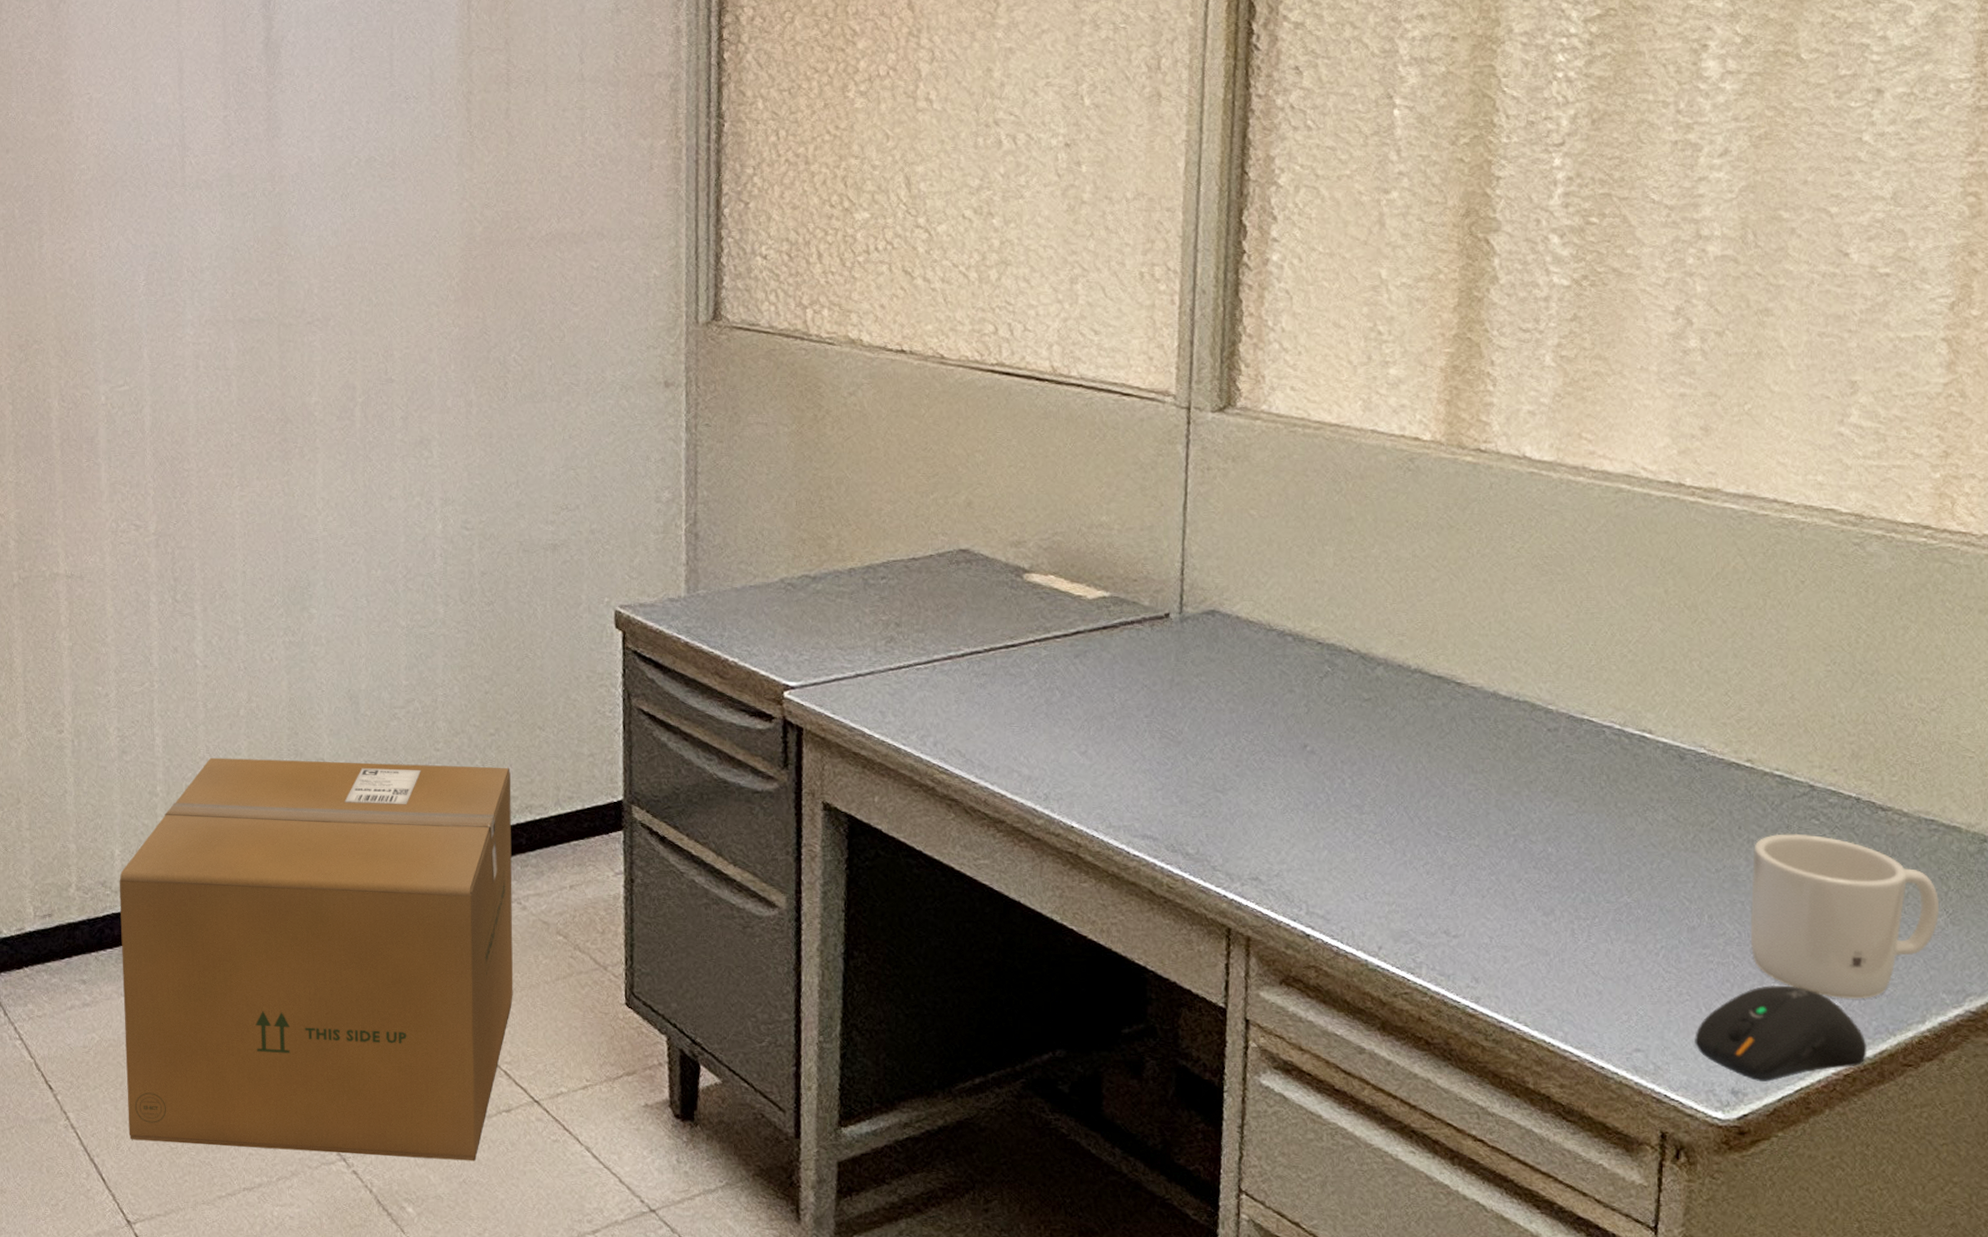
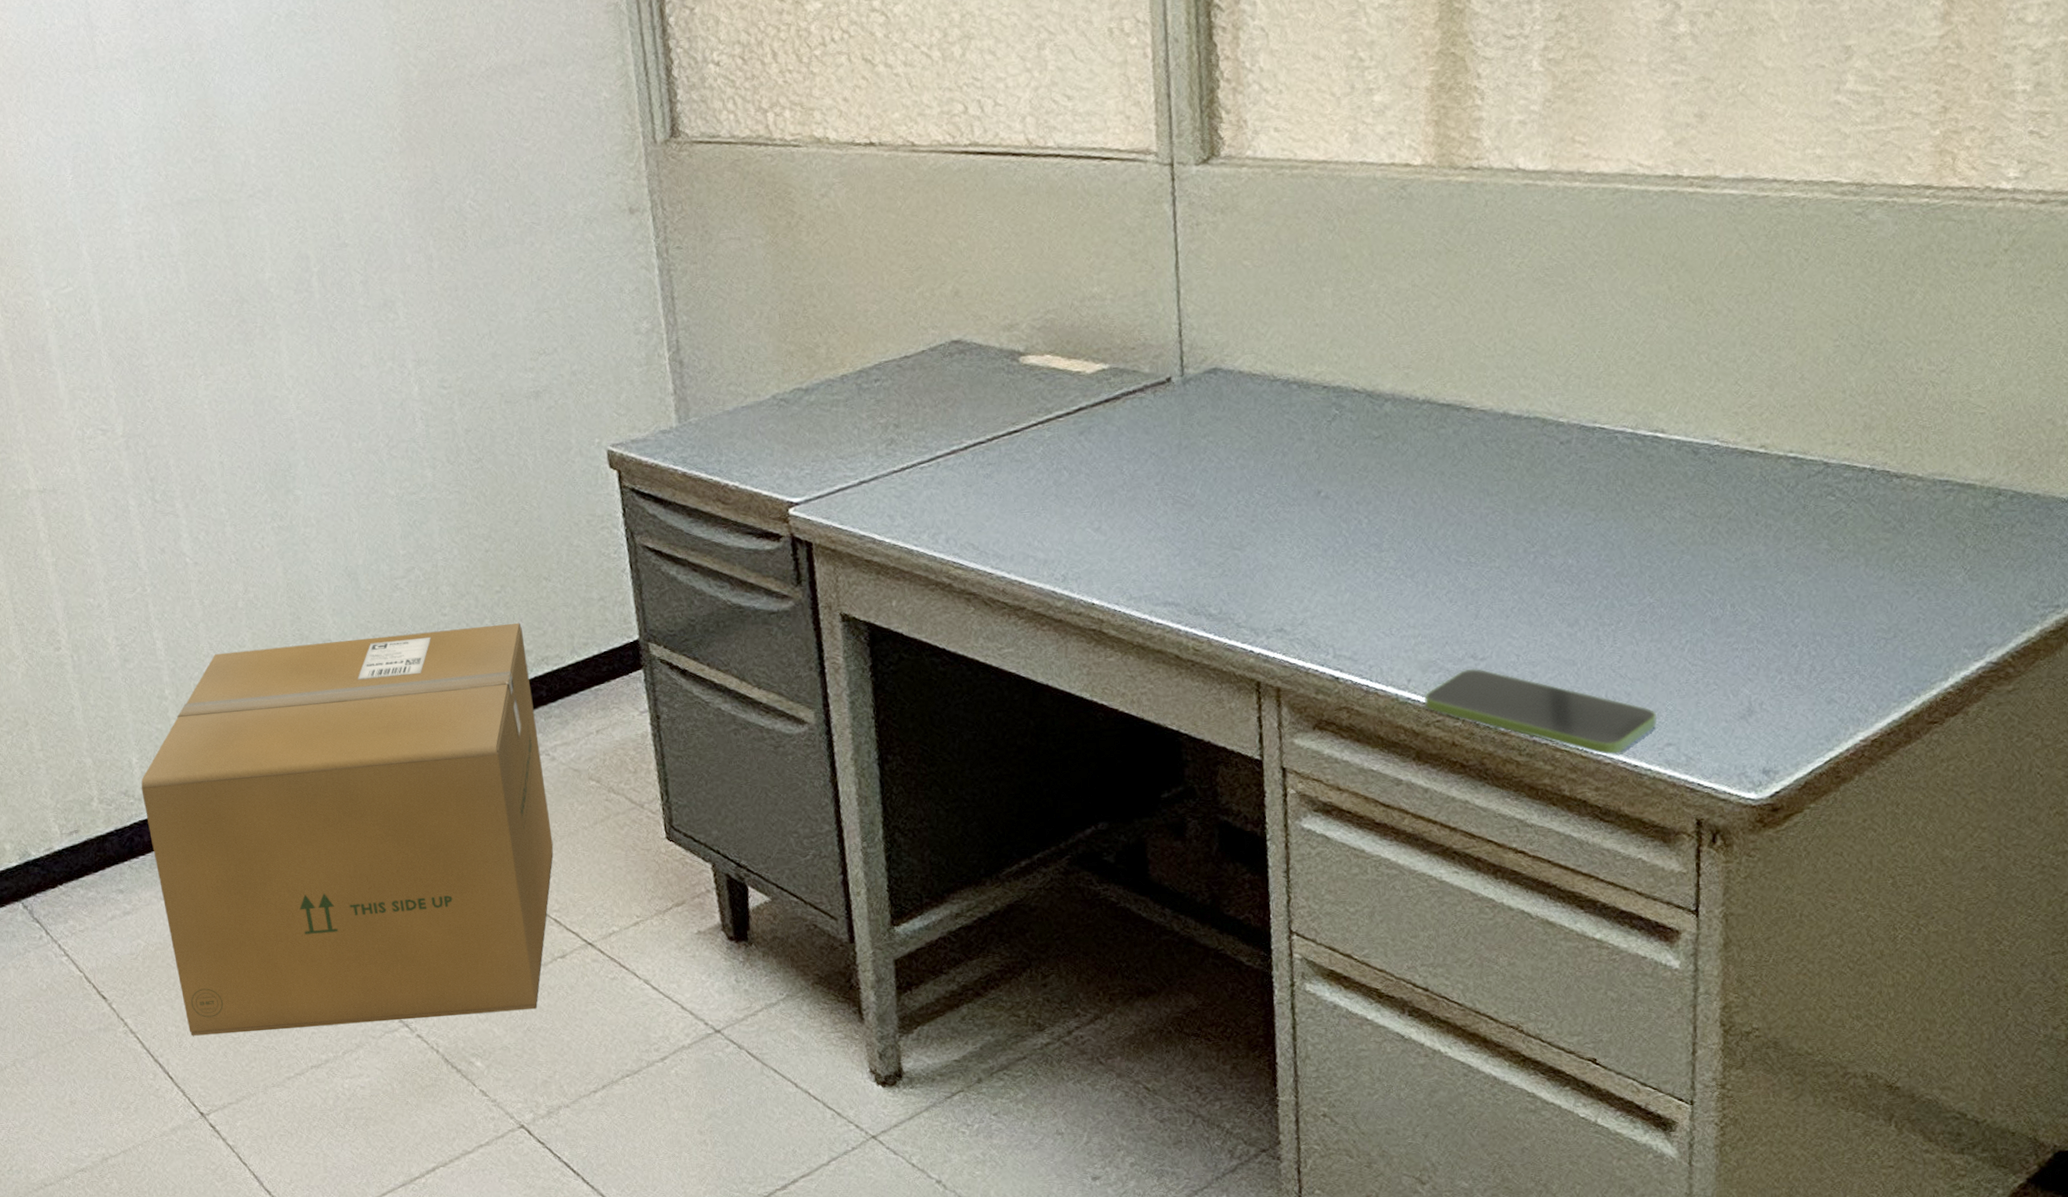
phone: none [1393,944,1628,1052] -> present [1424,668,1657,754]
computer mouse: present [1695,985,1867,1083] -> none [1724,662,1893,758]
mug: present [1750,834,1940,999] -> none [1771,511,1958,667]

